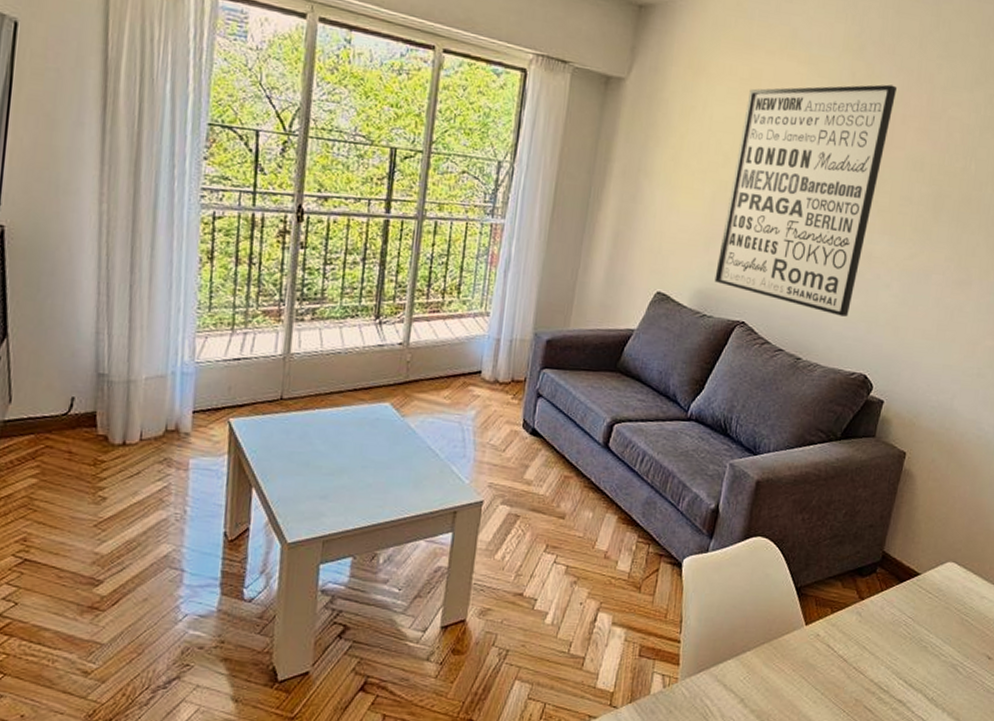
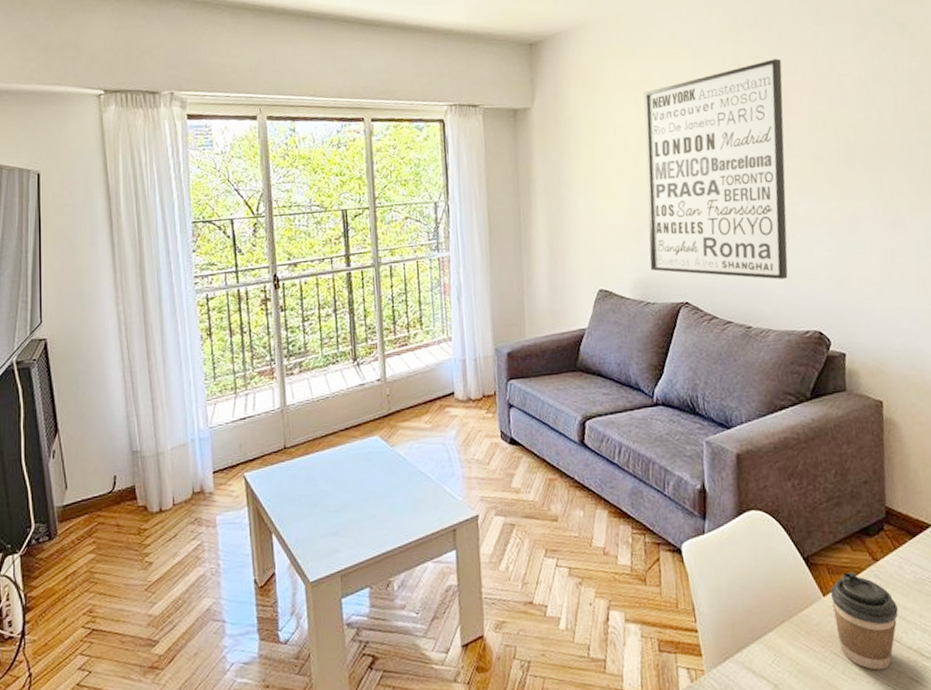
coffee cup: none [809,606,870,697] -> present [830,571,898,671]

